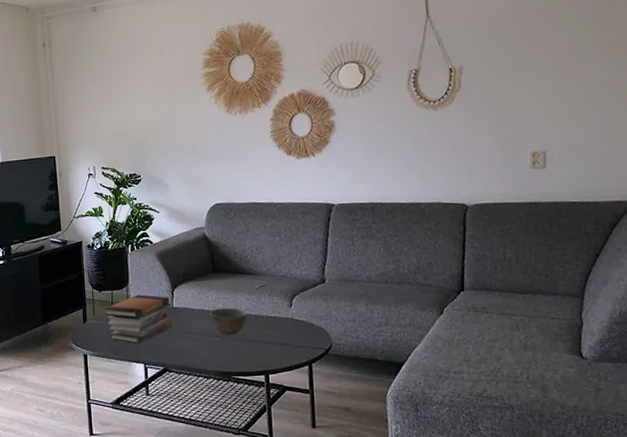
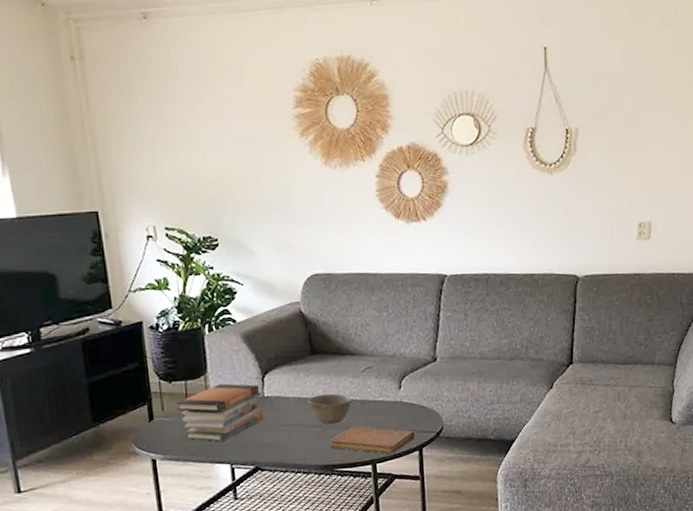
notebook: none [227,338,305,367] -> present [330,426,415,454]

